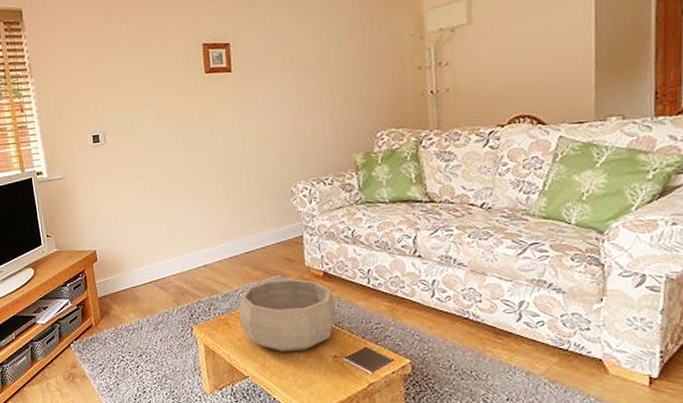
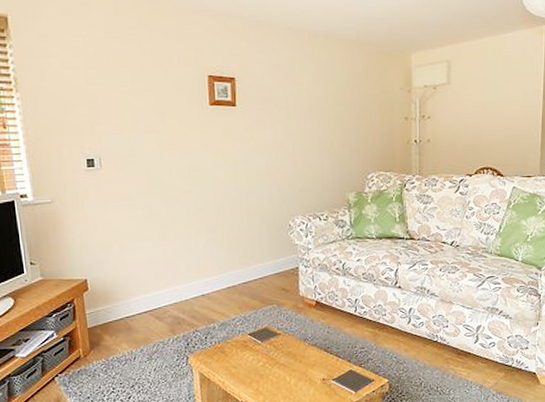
decorative bowl: present [239,279,336,352] -> none [235,308,326,377]

